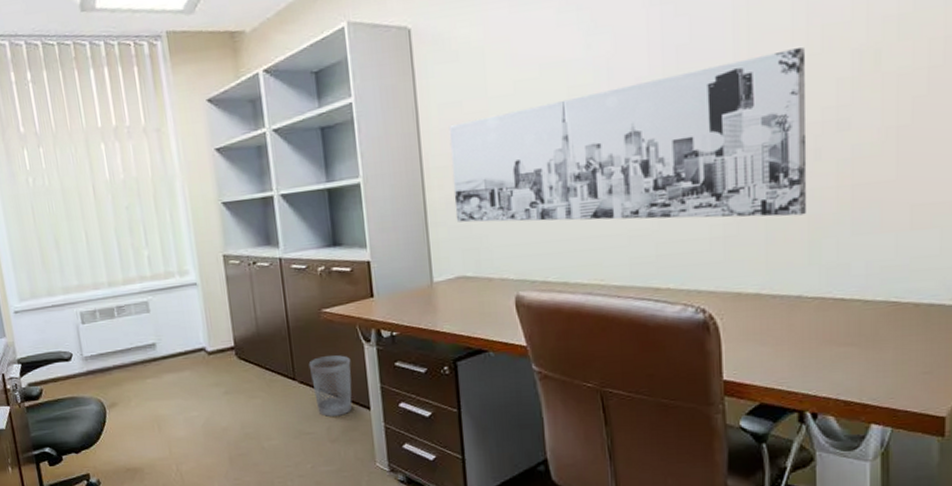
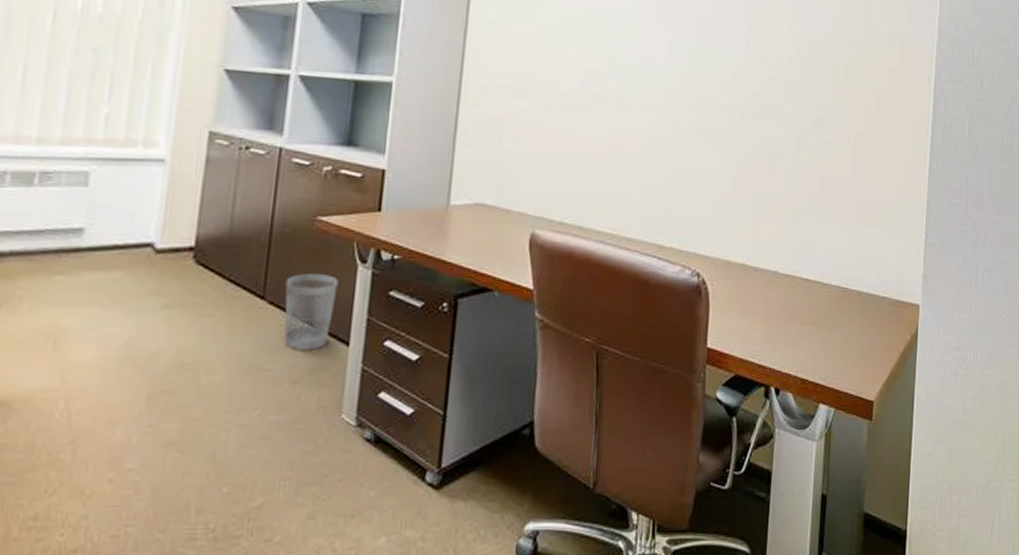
wall art: present [448,48,807,223] -> none [485,44,798,197]

